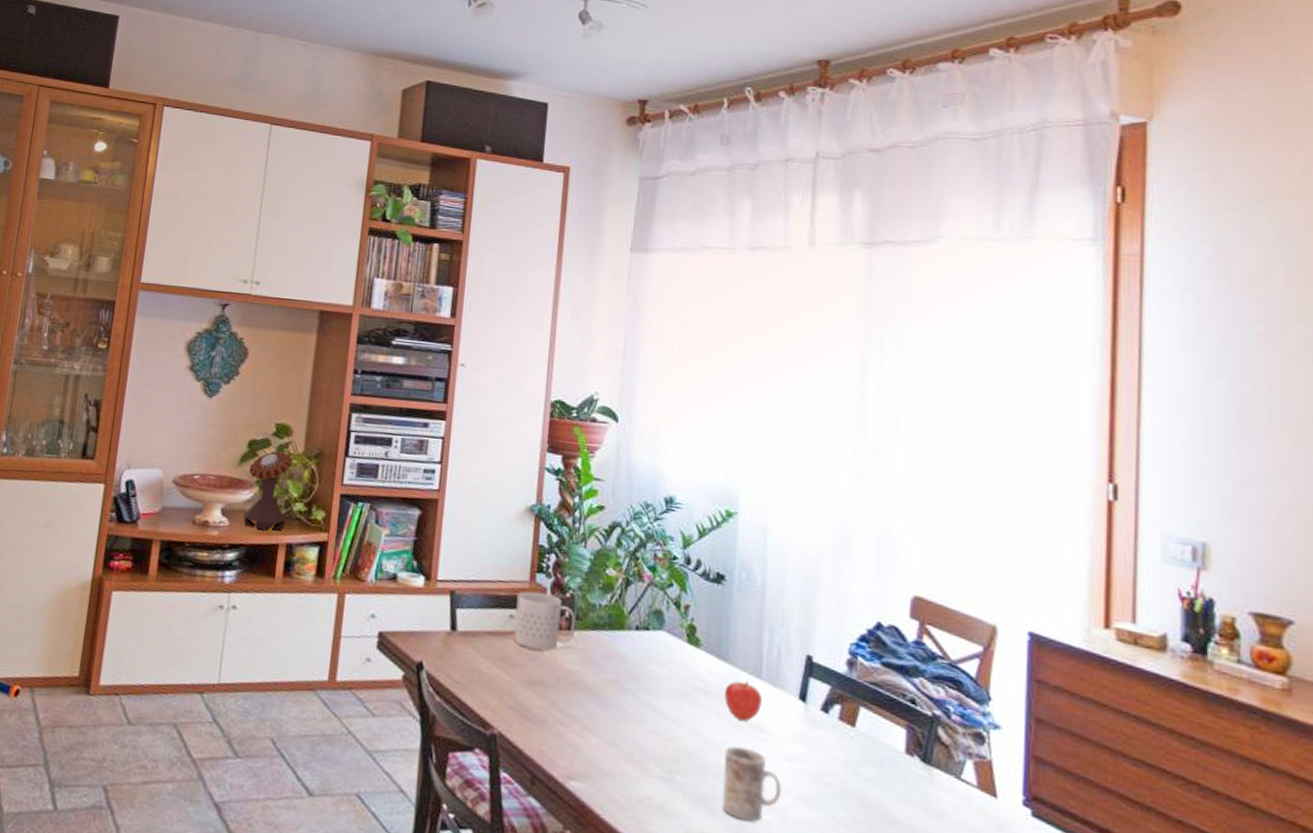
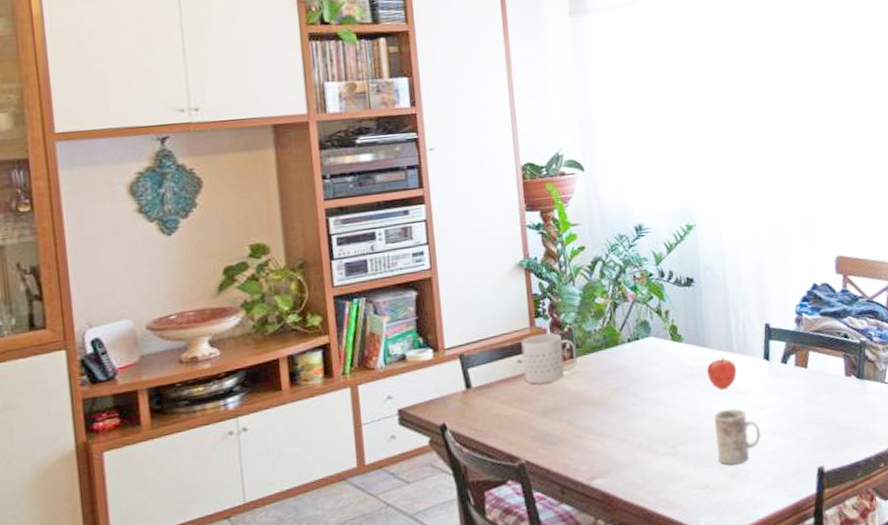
mushroom: present [244,451,293,532] -> none [229,270,282,352]

